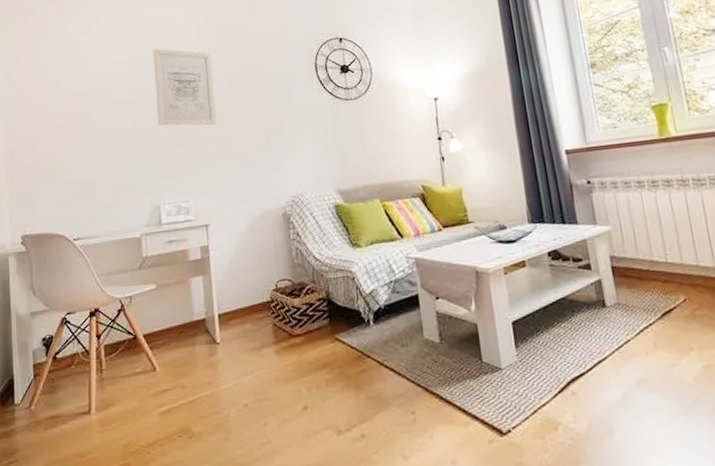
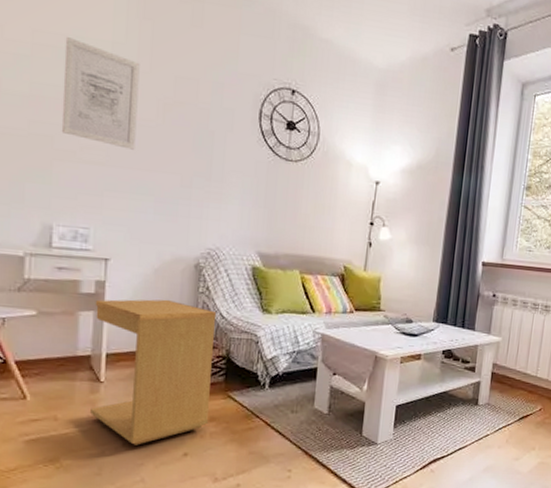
side table: none [202,252,322,404] -> present [90,299,217,445]

